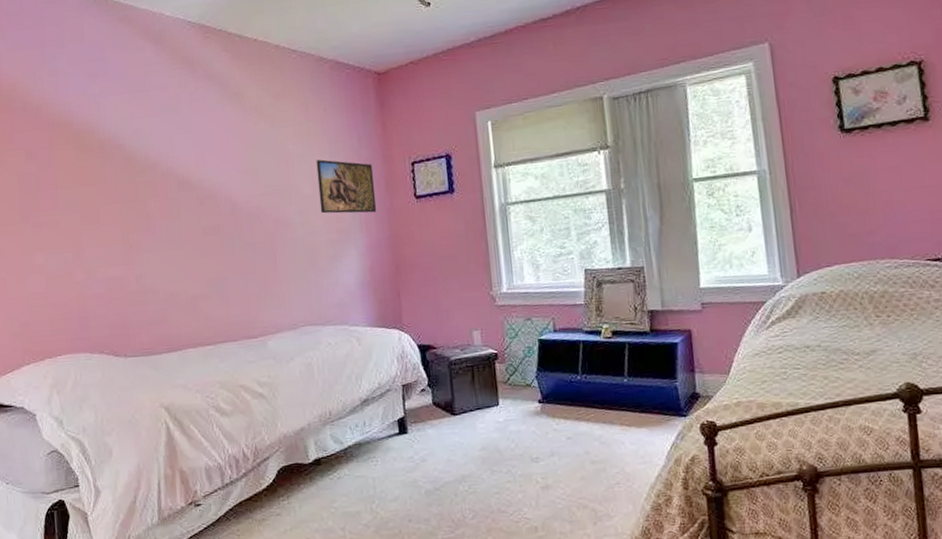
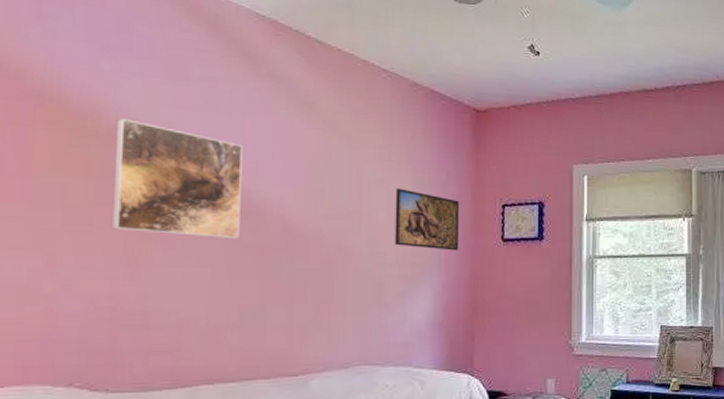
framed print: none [105,132,200,225] -> present [111,119,243,240]

